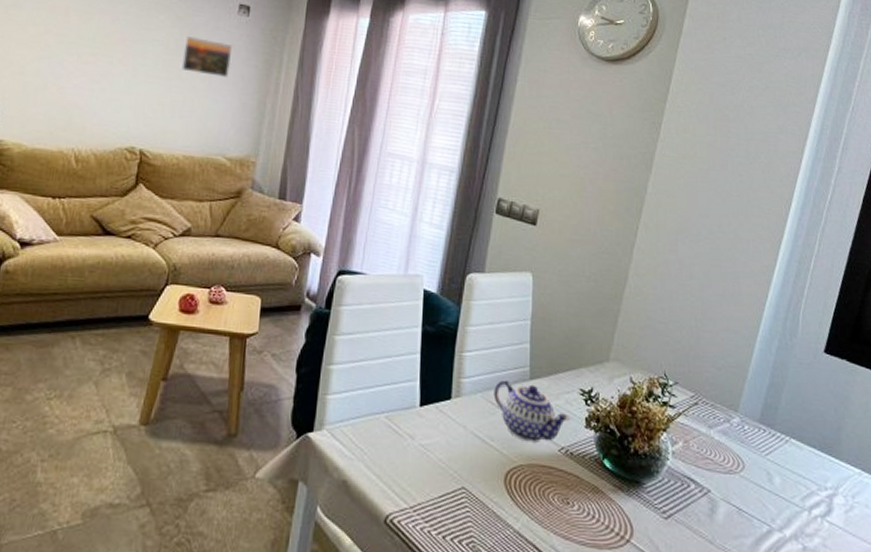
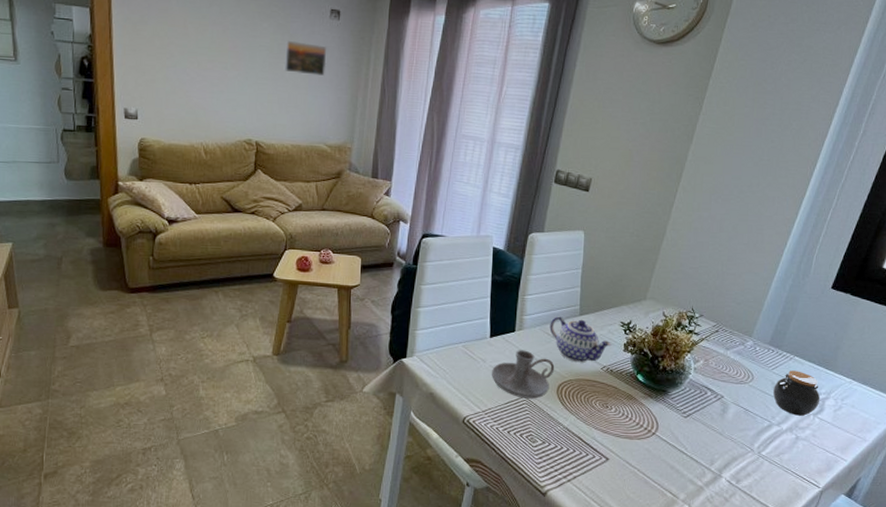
candle holder: none [422,423,501,491] -> present [492,350,555,399]
jar: none [769,457,827,518] -> present [772,370,821,416]

